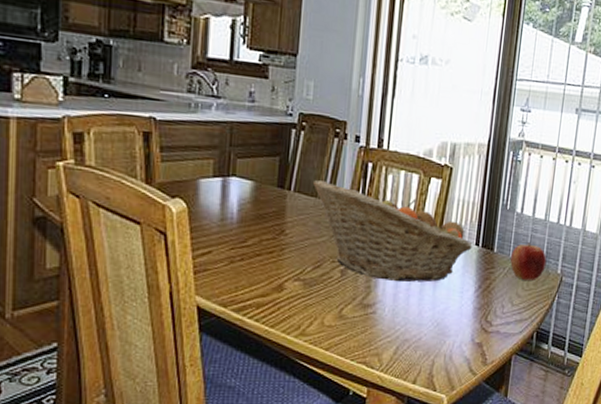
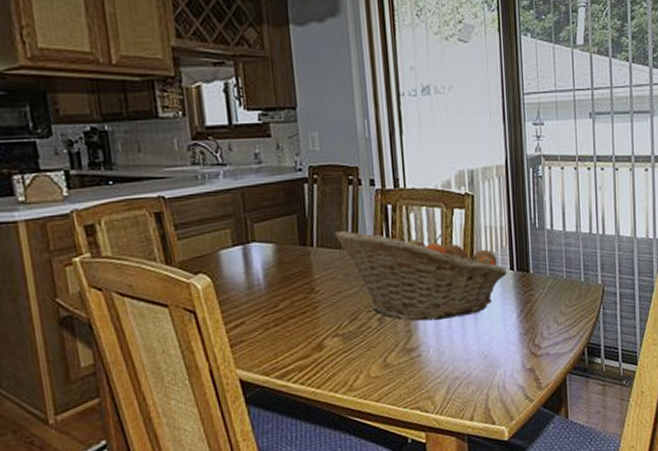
apple: present [510,242,547,281] -> none [548,258,586,298]

